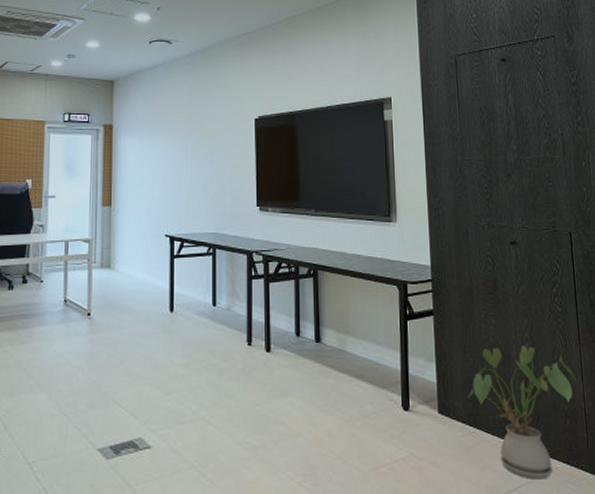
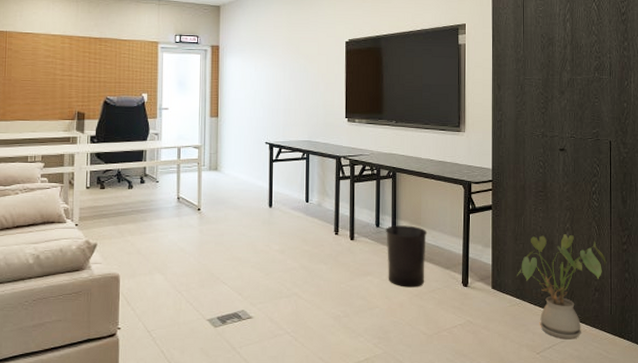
waste bin: none [307,334,358,411] -> present [385,225,428,287]

